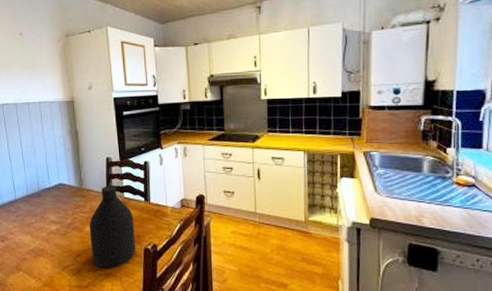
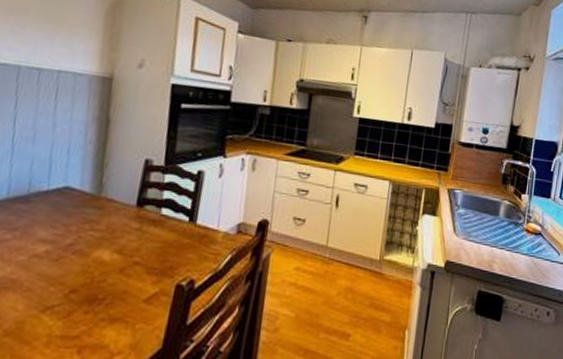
bottle: present [89,185,136,268] -> none [95,196,169,310]

